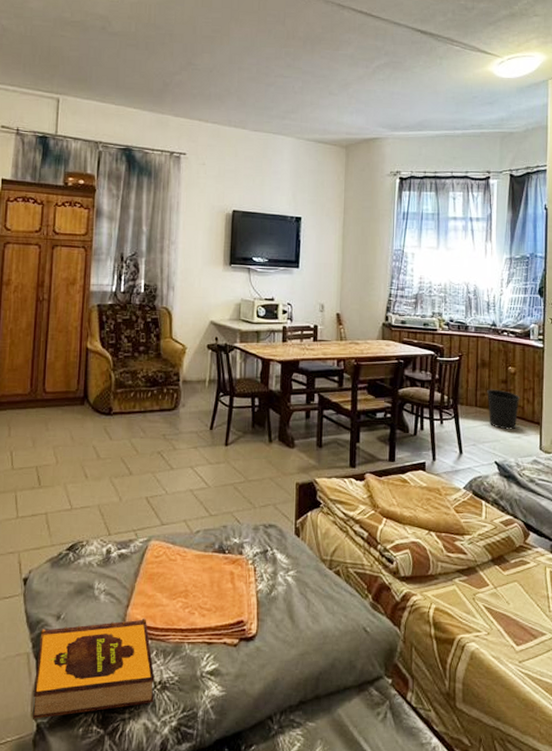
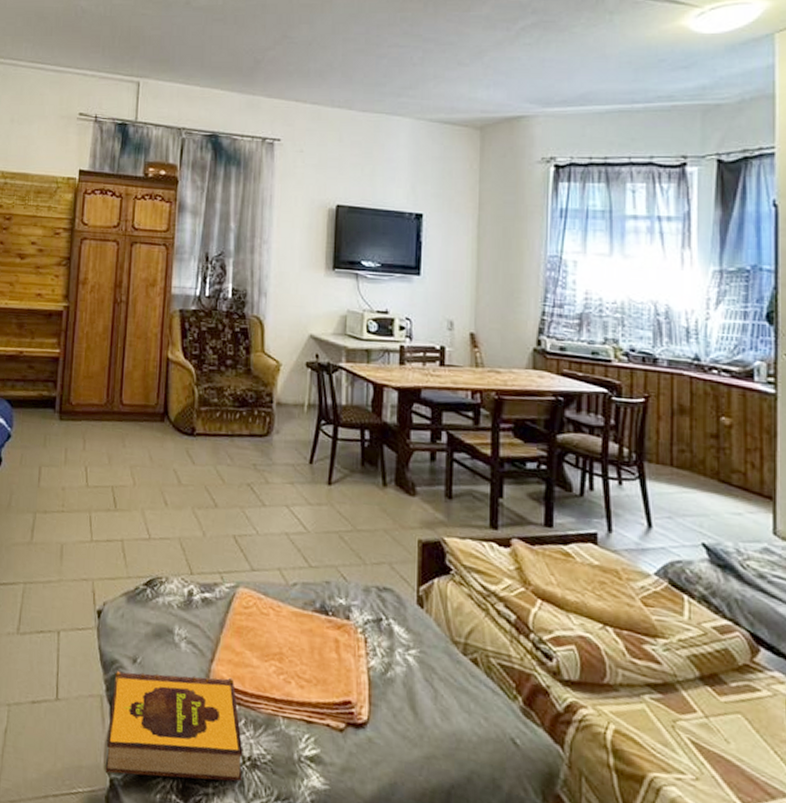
wastebasket: present [487,389,520,430] -> none [688,444,740,503]

